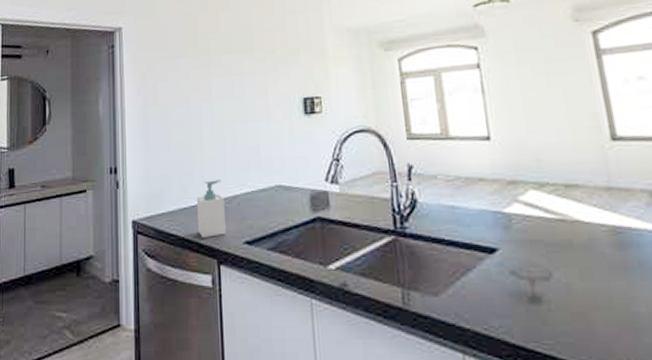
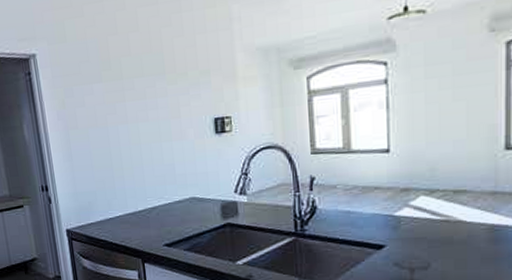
soap bottle: present [197,180,226,238] -> none [121,194,148,242]

